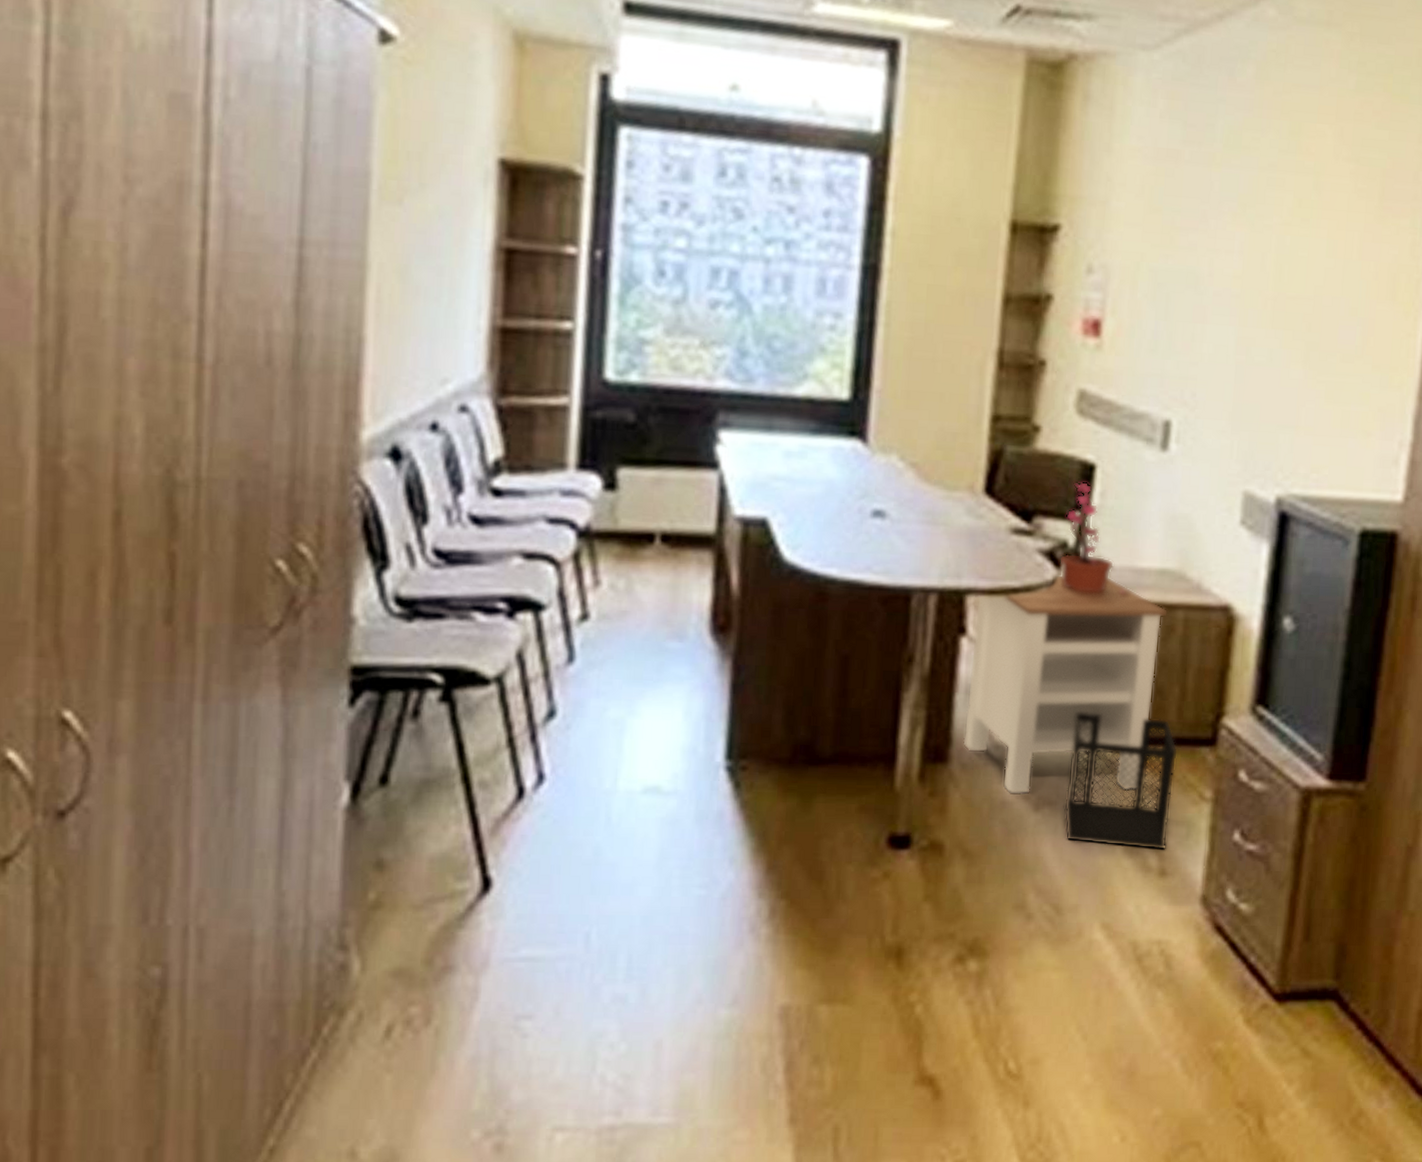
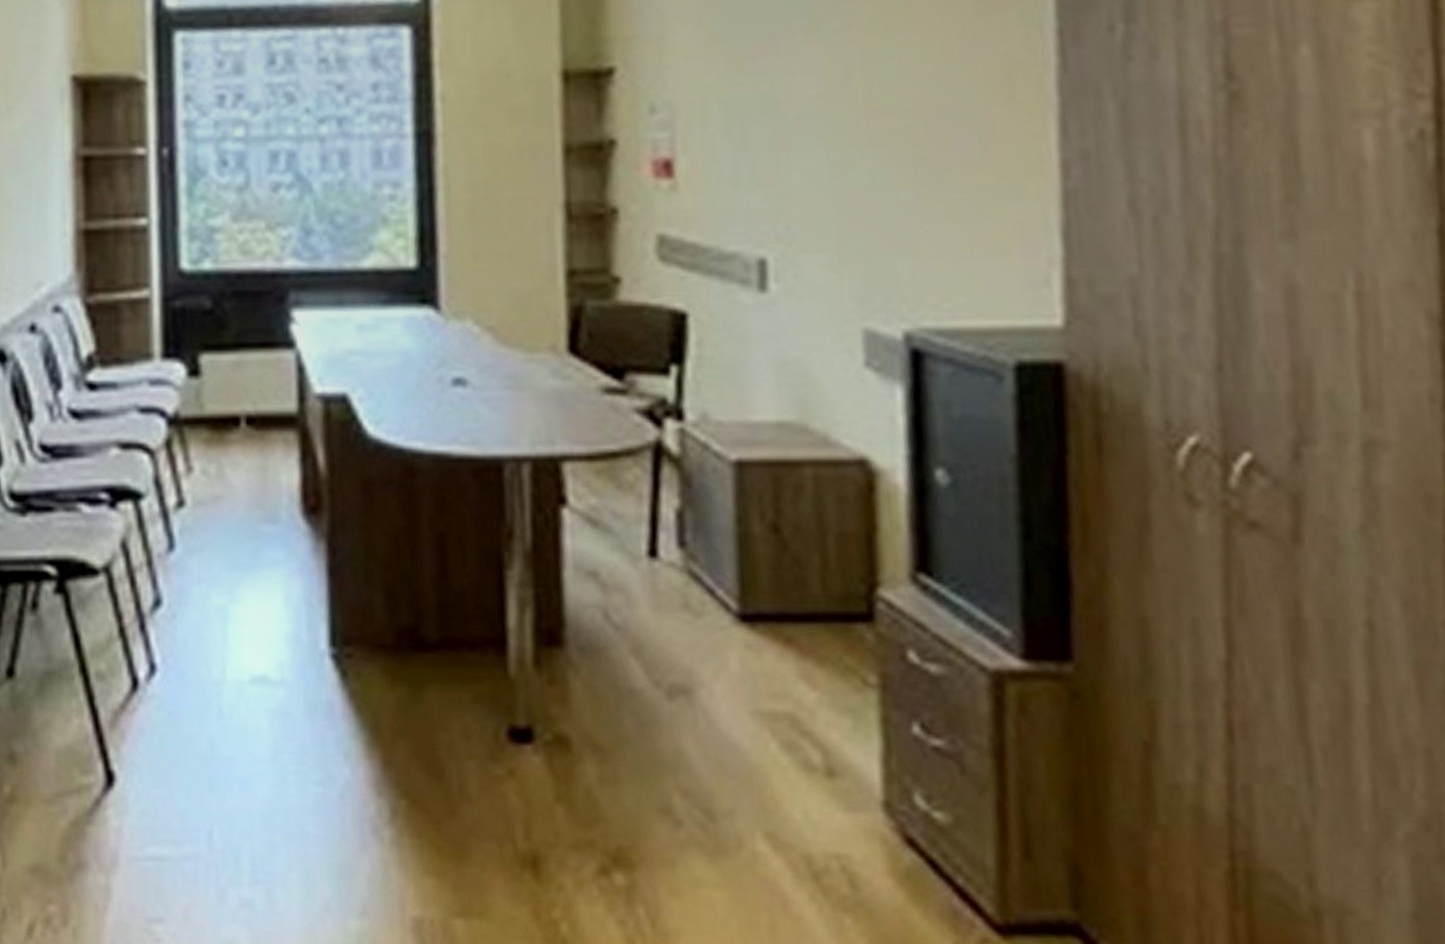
side table: present [963,574,1167,796] -> none [574,434,793,683]
potted plant: present [1058,481,1129,595] -> none [659,331,745,453]
wastebasket: present [1063,712,1179,851] -> none [700,587,832,747]

